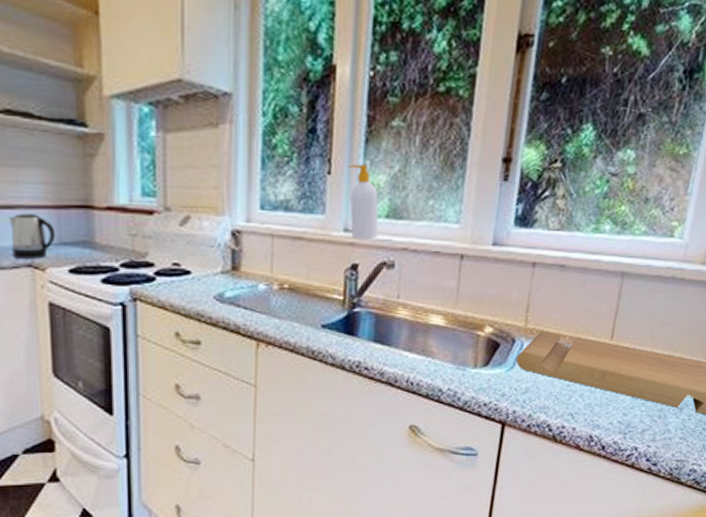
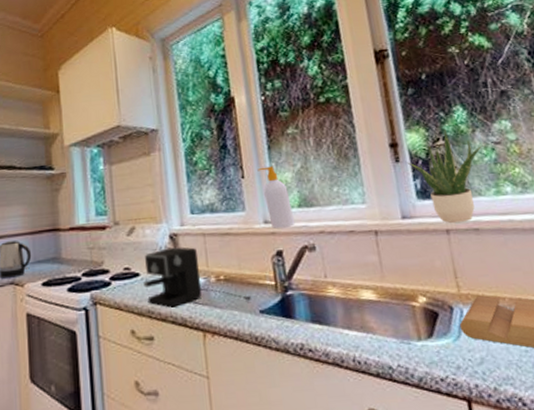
coffee maker: none [194,246,316,314] -> present [143,247,252,309]
potted plant: none [515,150,599,257] -> present [406,130,483,224]

